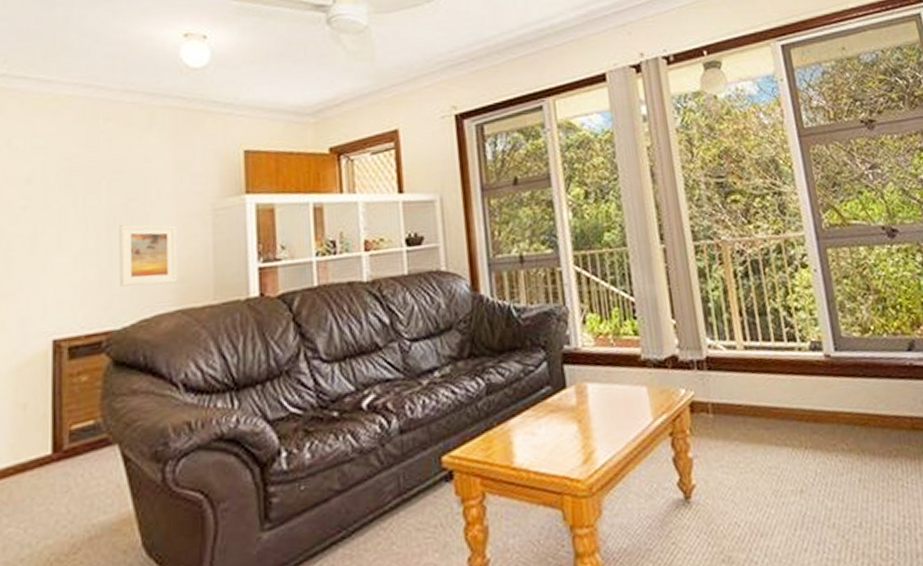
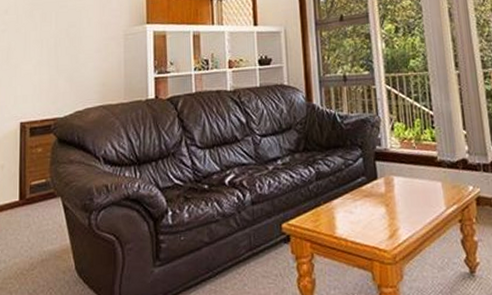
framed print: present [119,224,177,287] -> none [63,44,100,88]

